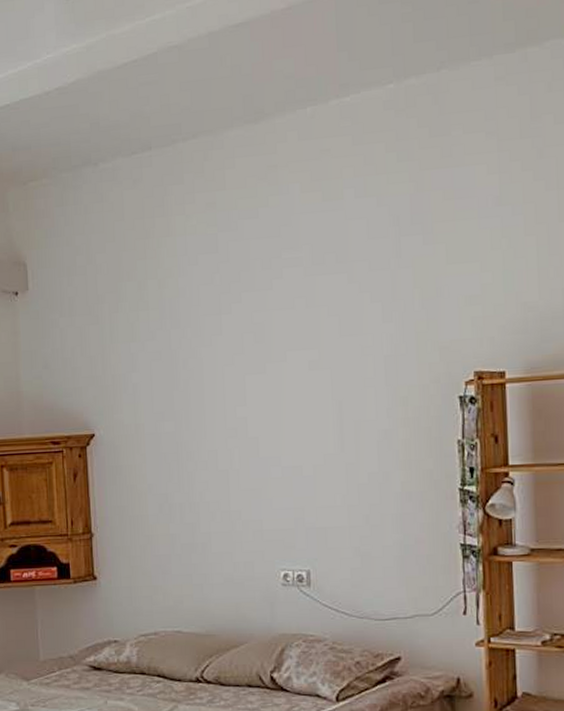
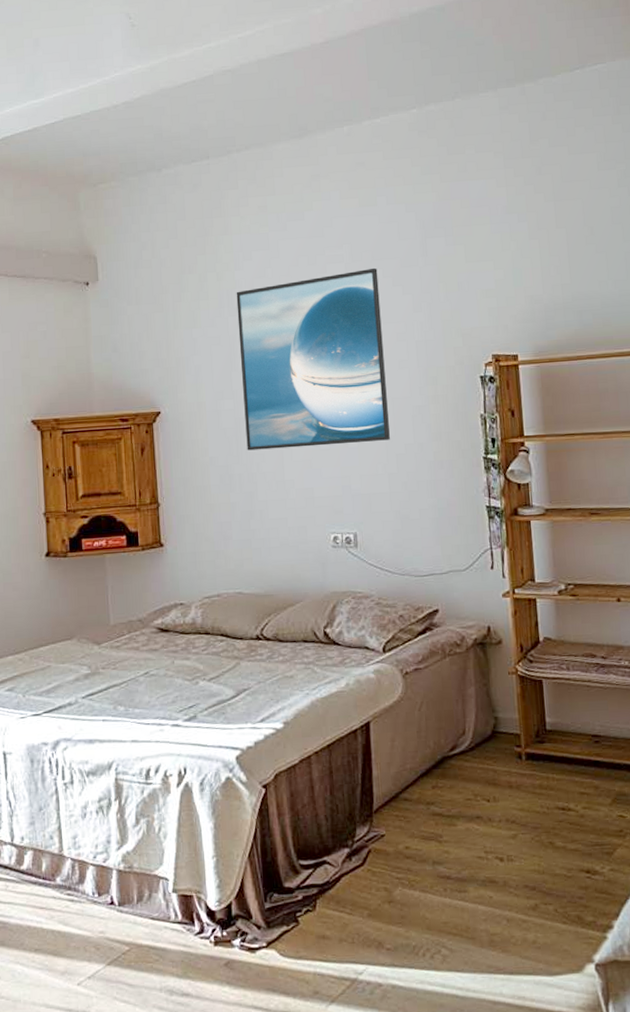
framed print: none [179,271,351,478] -> present [236,267,390,451]

